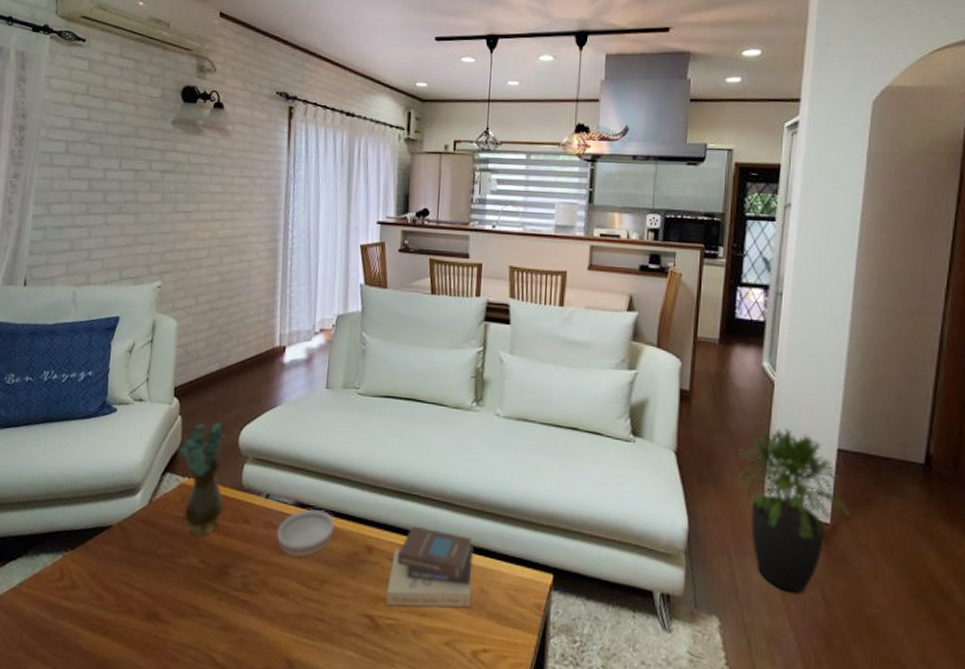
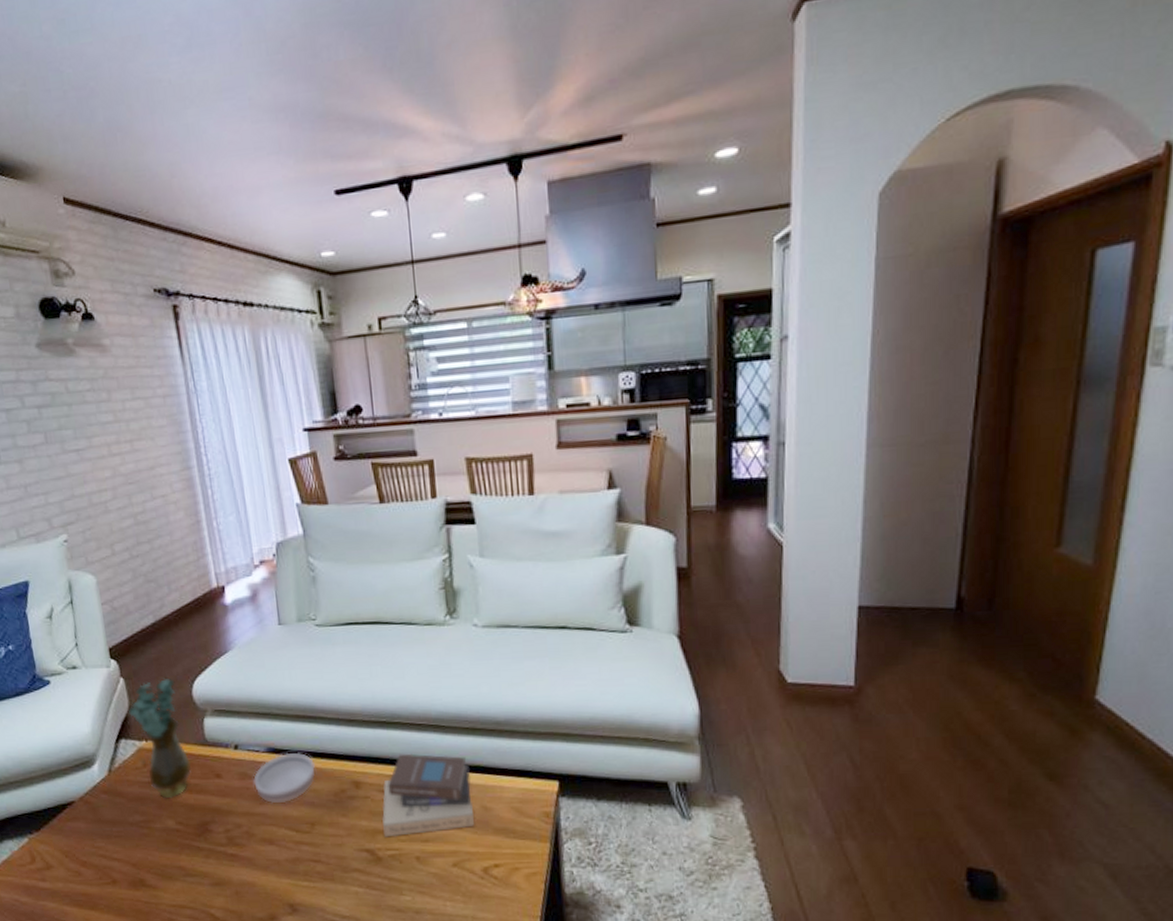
potted plant: present [738,427,849,594] -> none [749,591,875,763]

